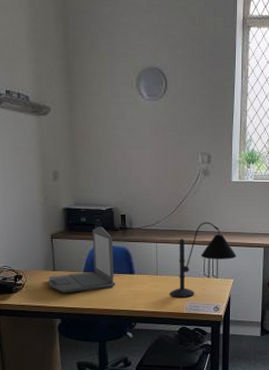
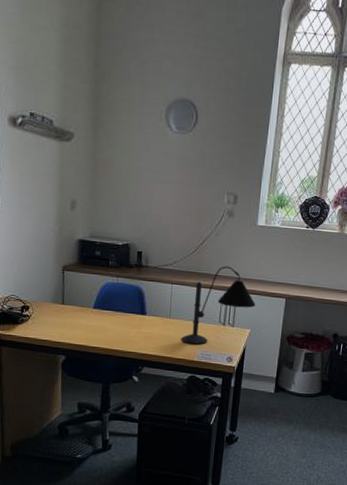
laptop: present [48,226,115,294] -> none [56,261,127,330]

